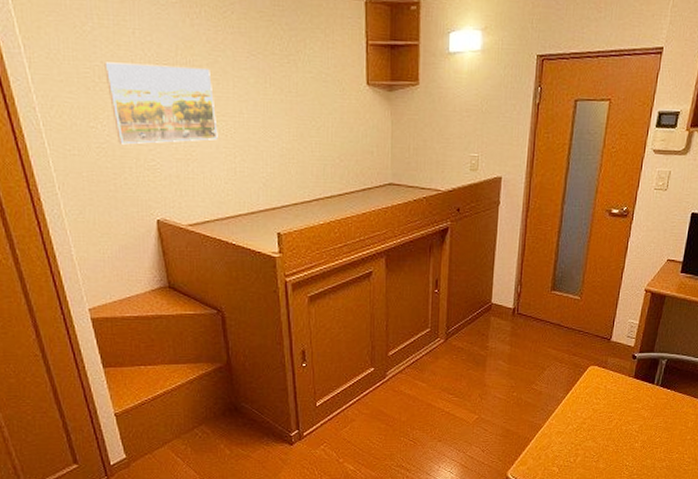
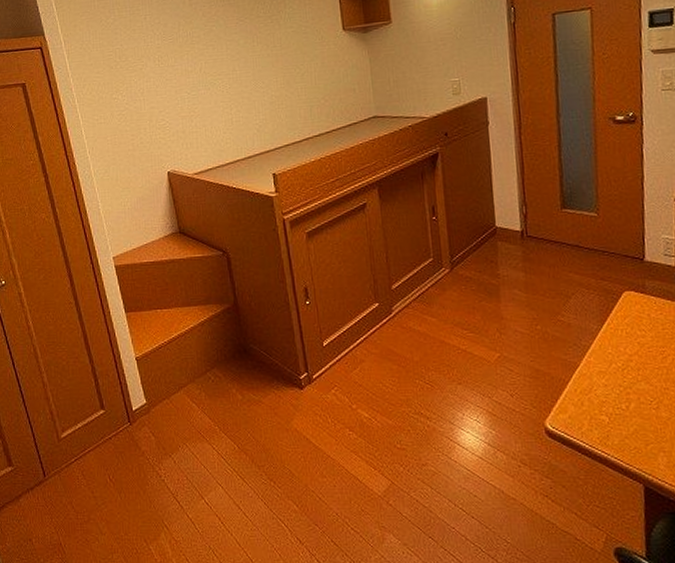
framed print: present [104,62,218,145] -> none [123,38,216,110]

